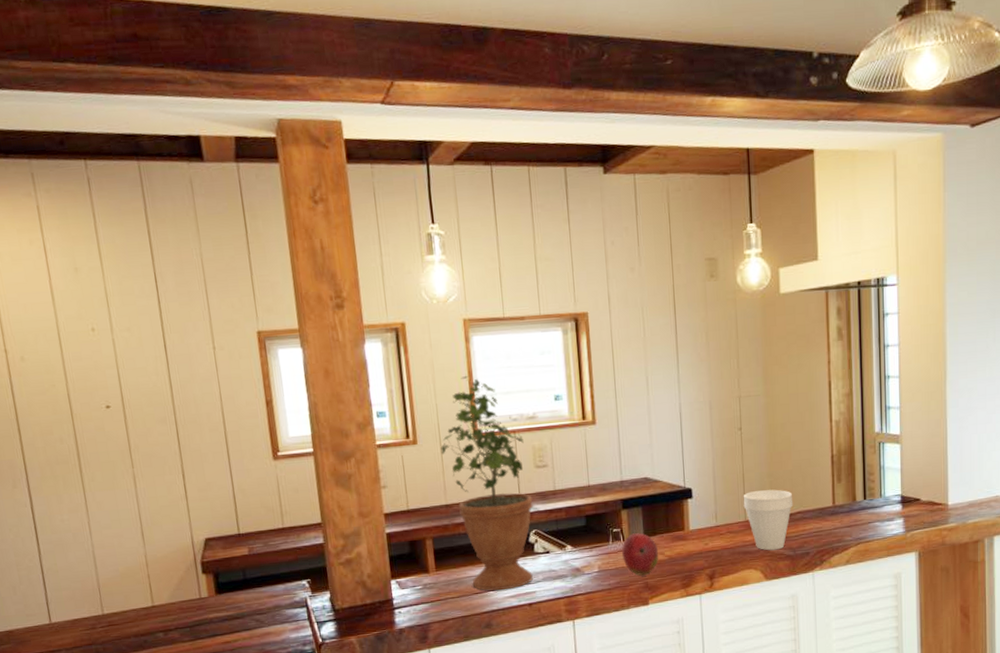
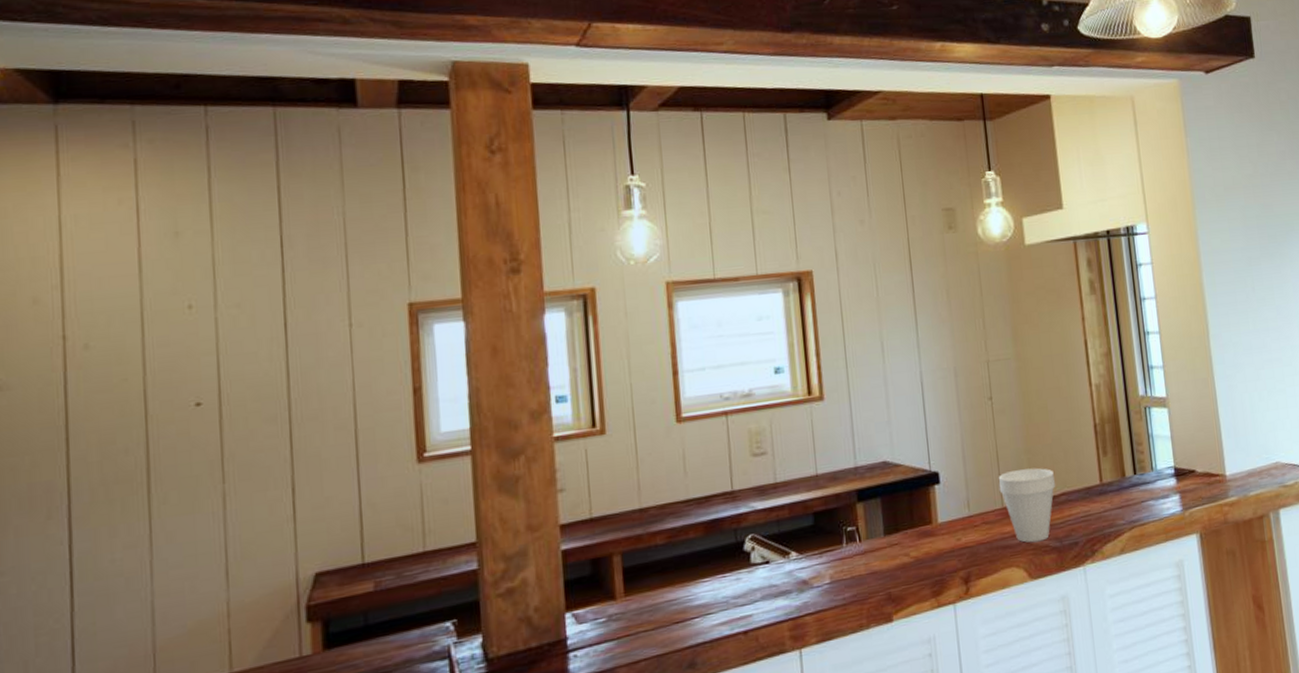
potted plant: present [440,375,533,591] -> none [635,347,749,619]
fruit: present [622,533,659,575] -> none [858,530,903,585]

